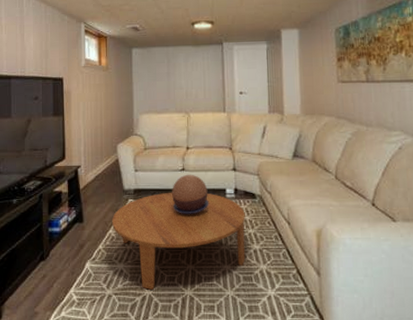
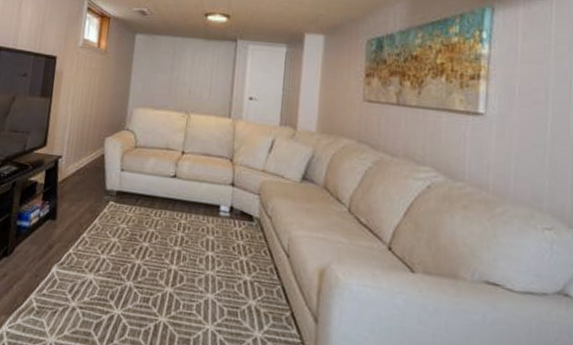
coffee table: present [112,192,246,290] -> none [87,199,239,309]
decorative bowl: present [172,174,209,214] -> none [158,182,200,229]

